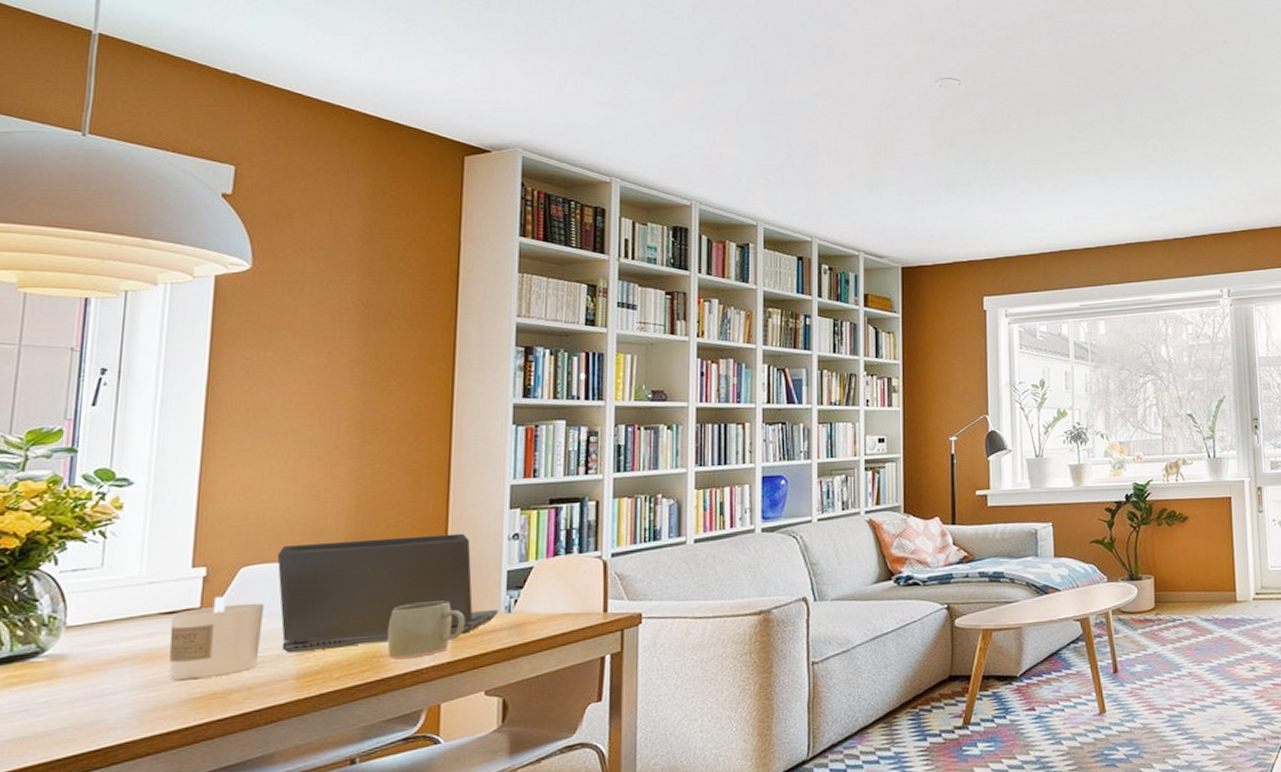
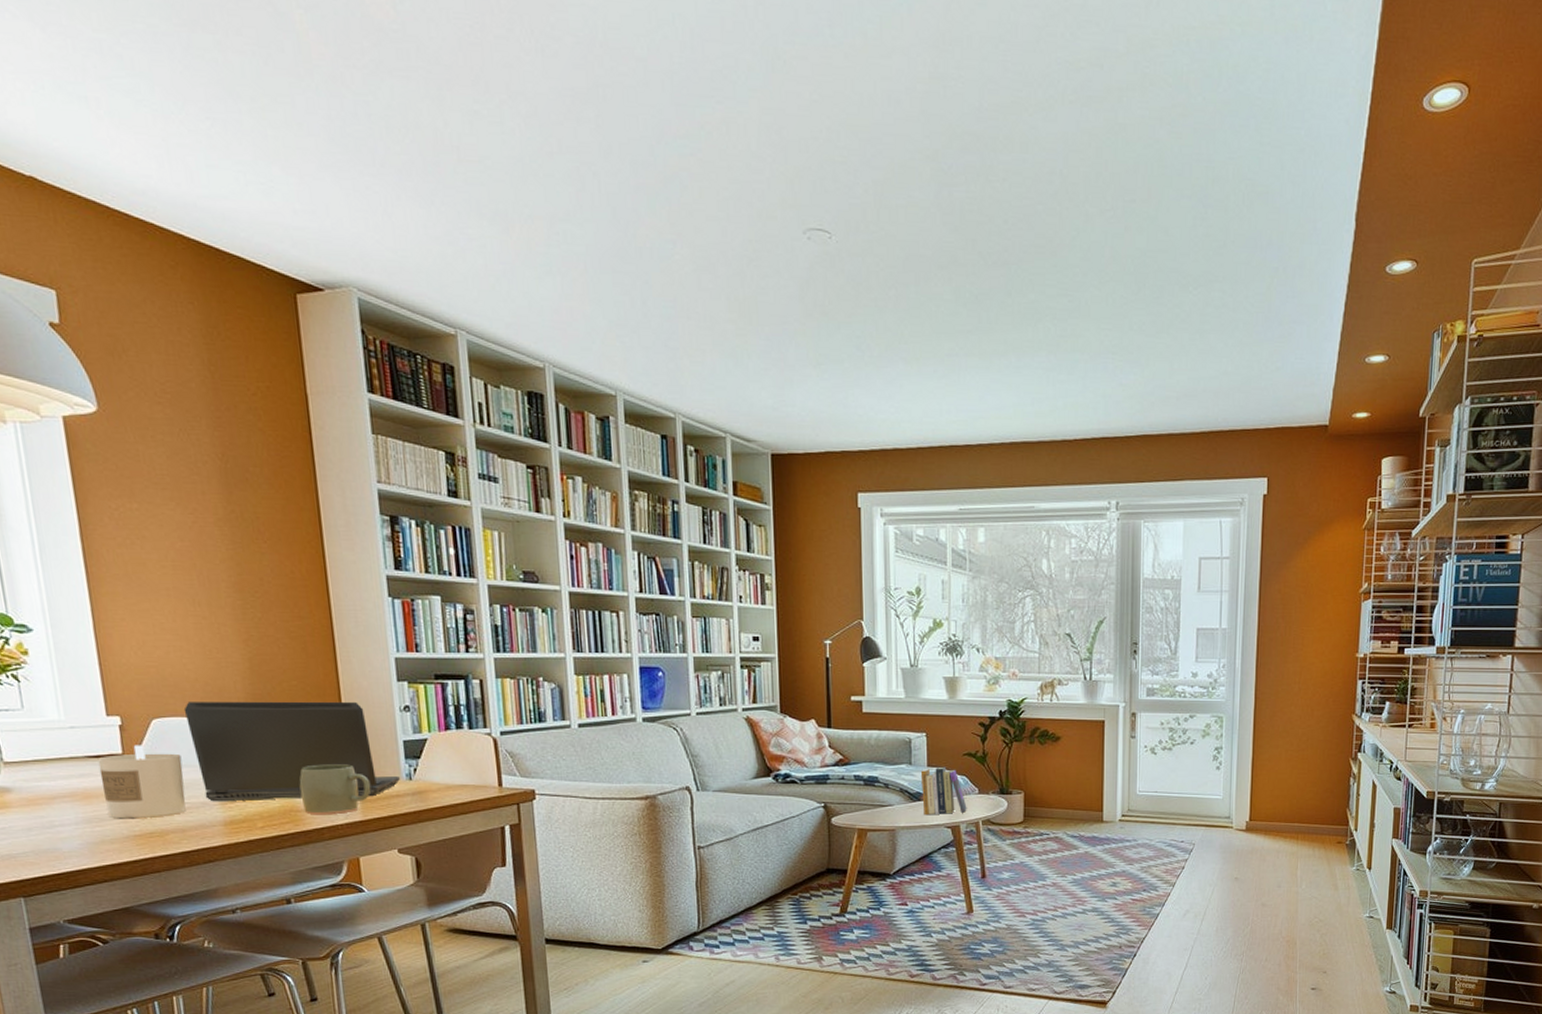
books: none [1047,556,1096,609] -> present [920,766,967,816]

